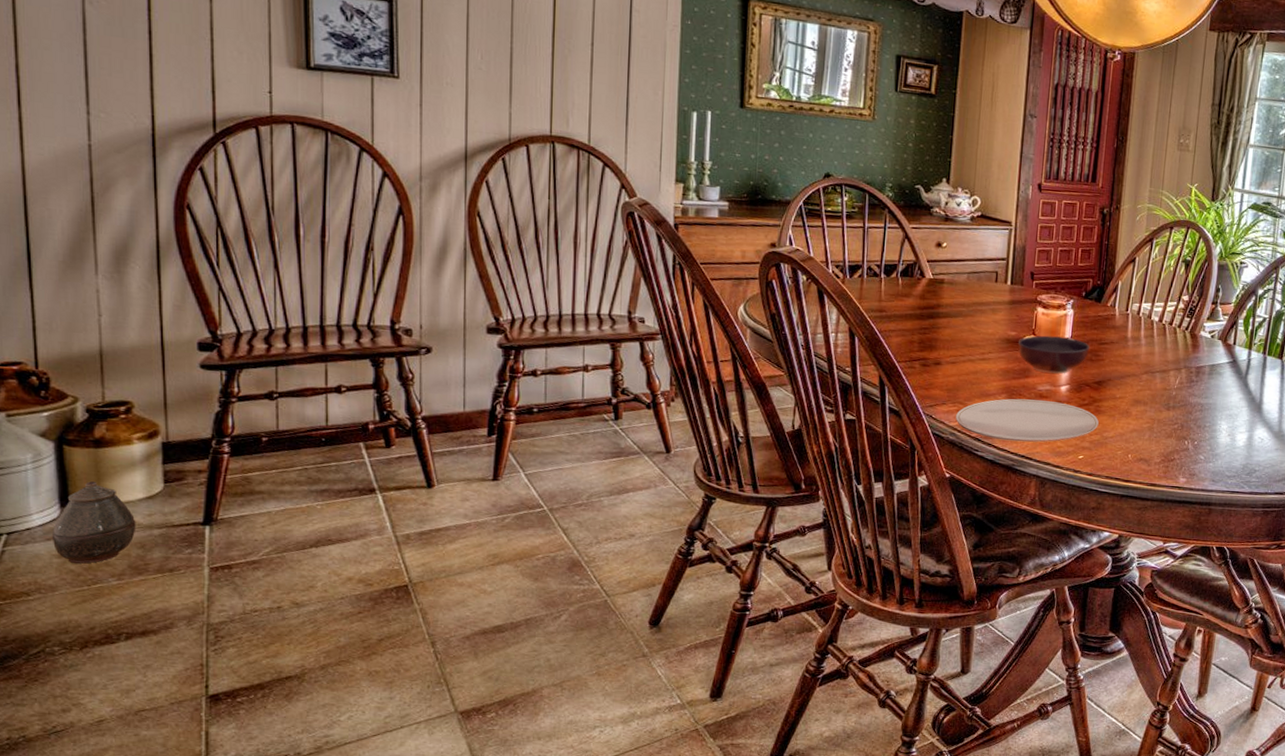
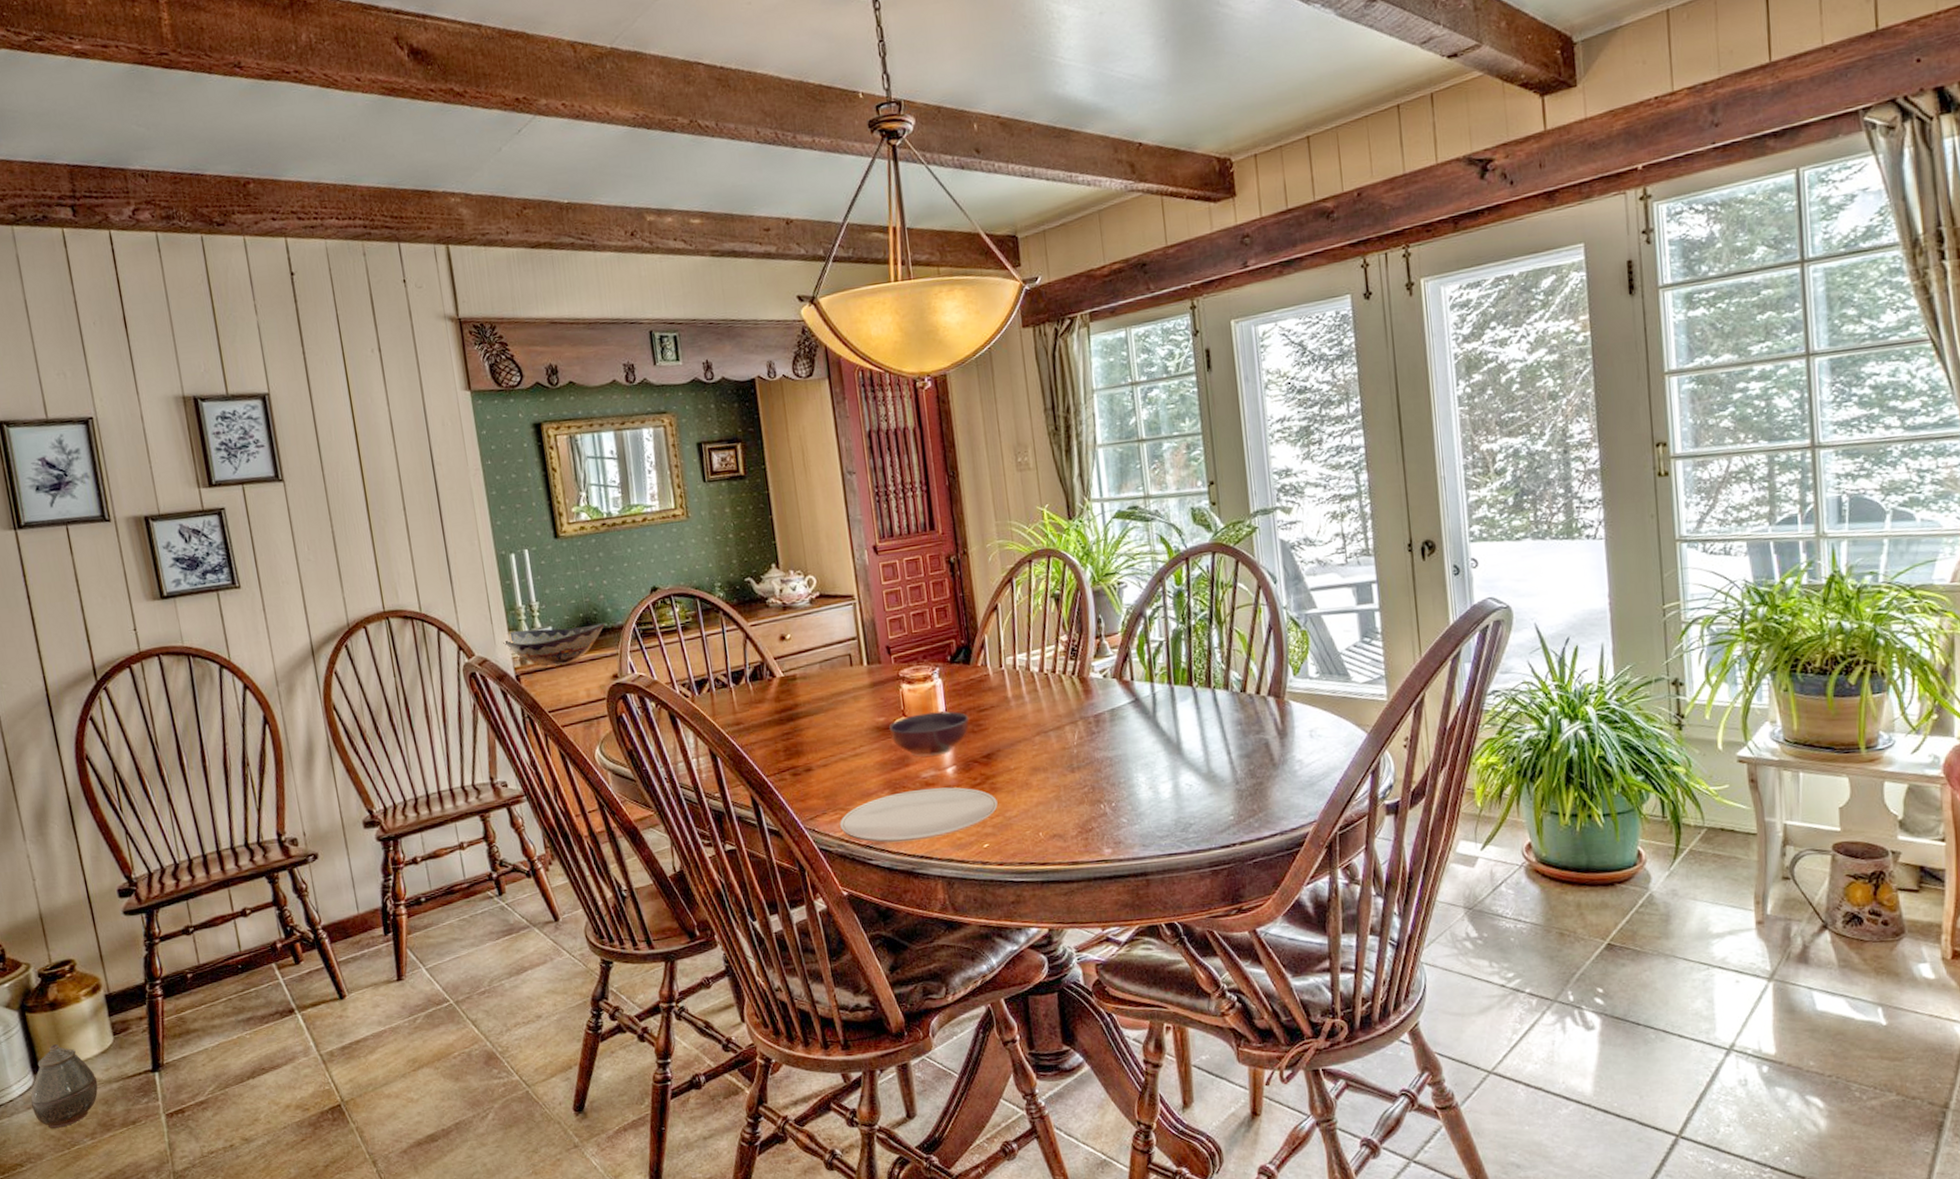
decorative bowl: none [668,182,773,224] -> present [503,622,605,666]

